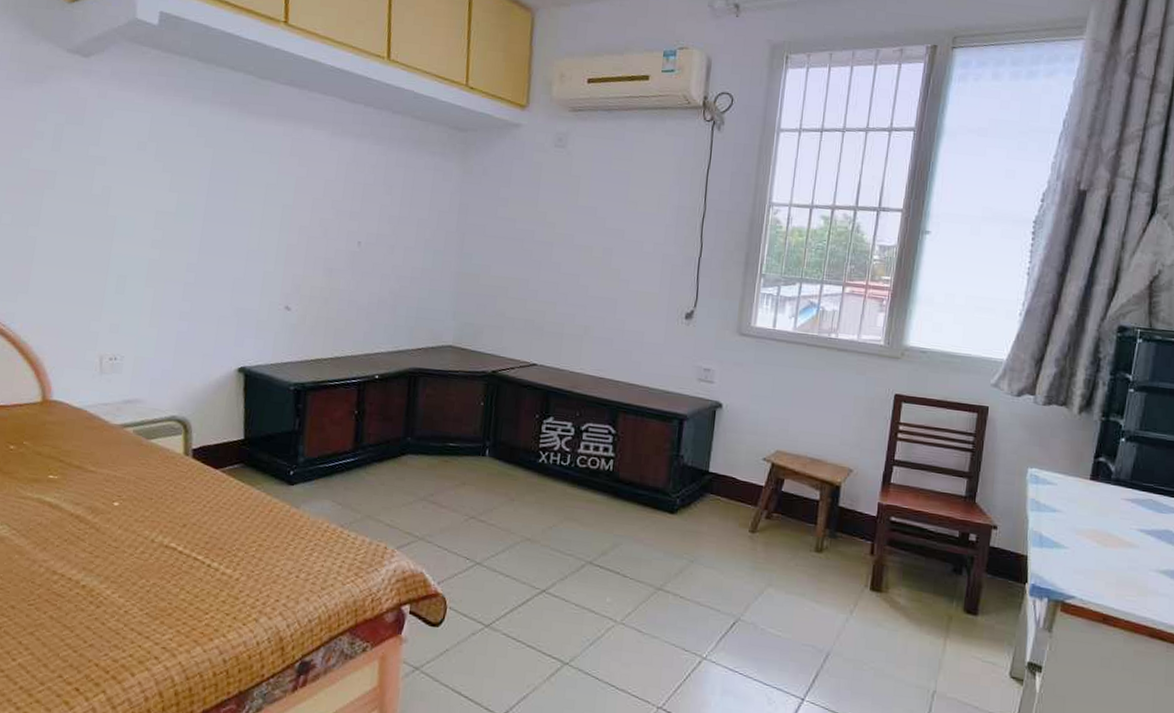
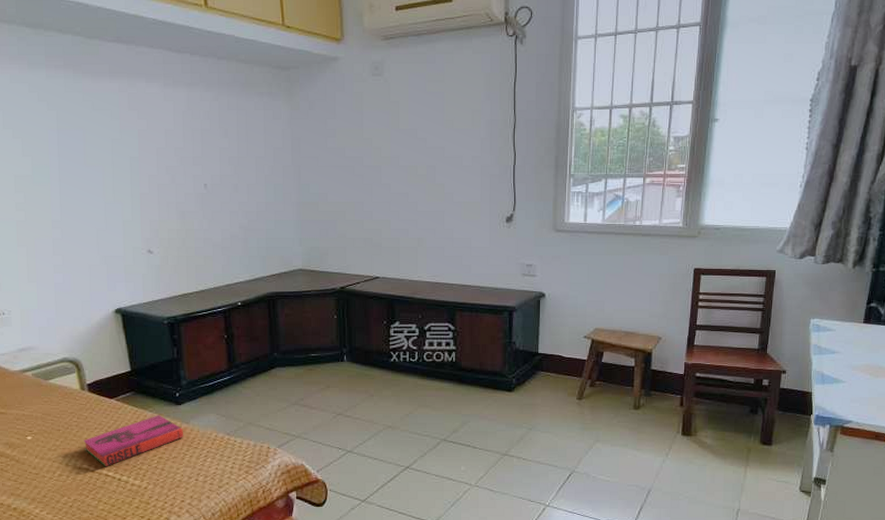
hardback book: none [176,494,292,549] -> present [83,415,184,467]

